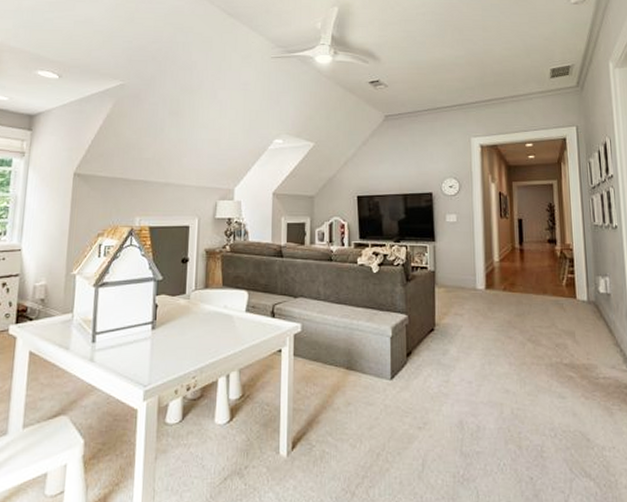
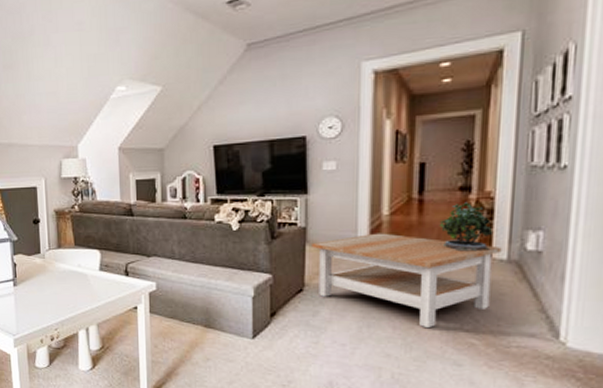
coffee table: none [440,277,583,364] -> present [312,233,502,329]
potted plant: none [536,252,576,294] -> present [439,202,494,252]

